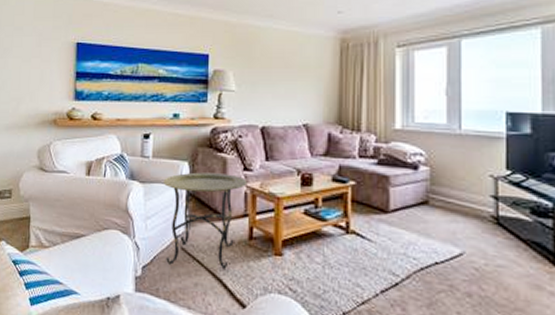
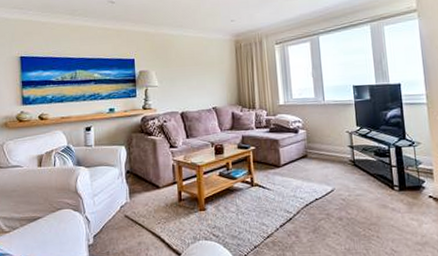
side table: present [163,172,248,269] -> none [105,152,174,231]

